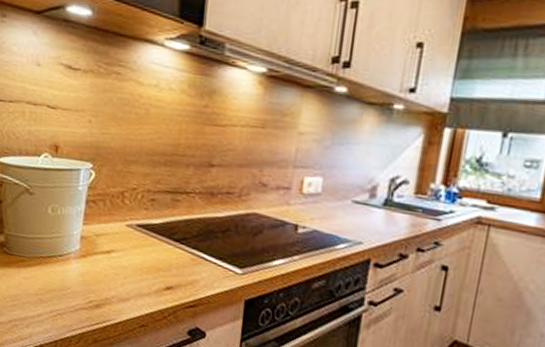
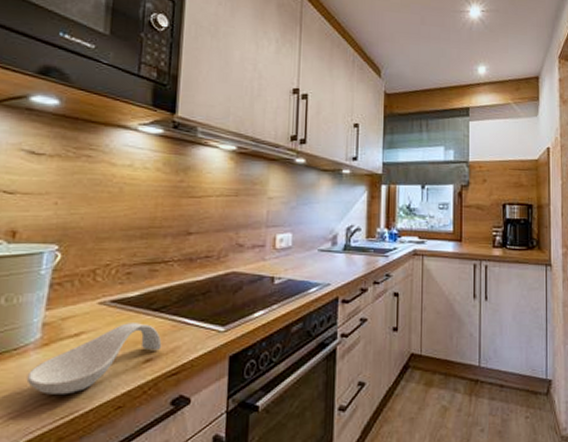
spoon rest: none [69,248,182,305] -> present [26,323,162,395]

